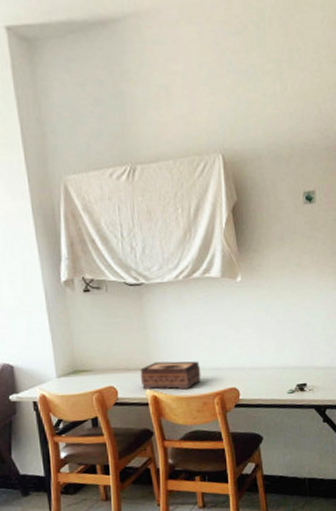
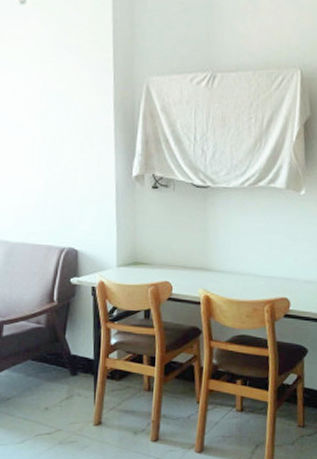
tissue box: present [140,361,201,390] -> none [195,263,255,294]

